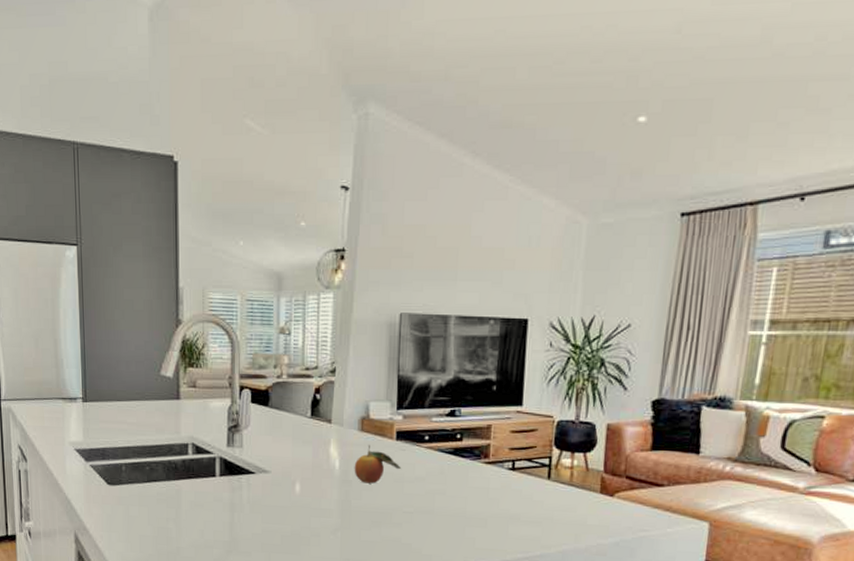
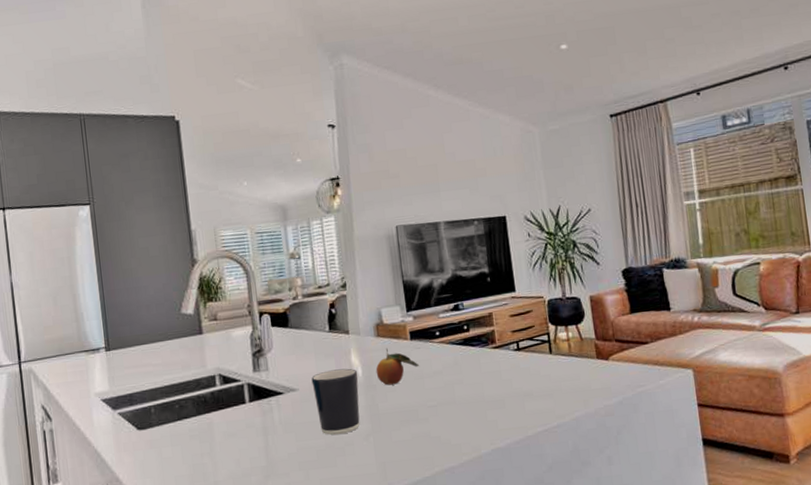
mug: none [285,457,335,524] -> present [311,368,360,435]

